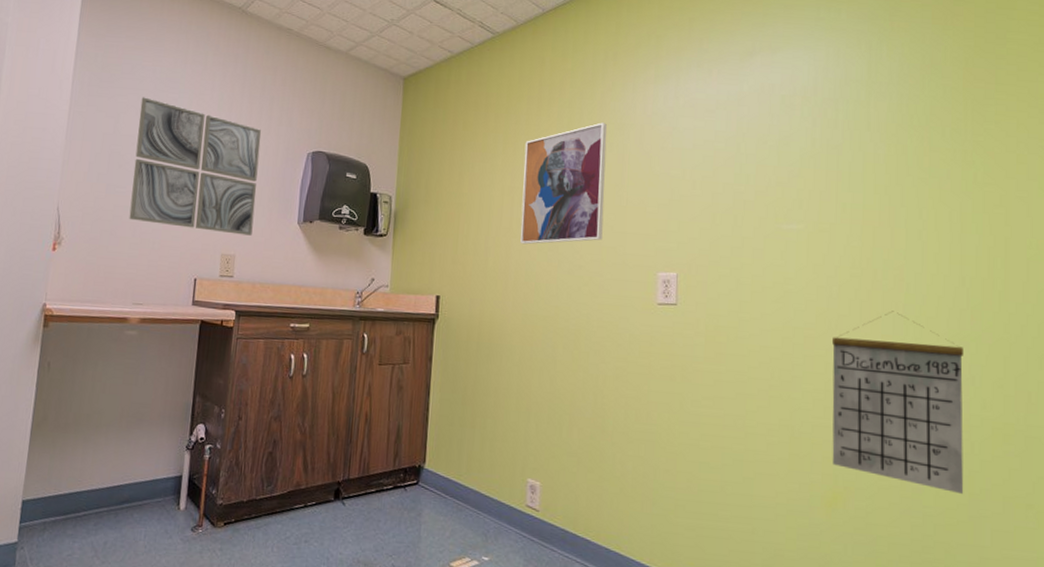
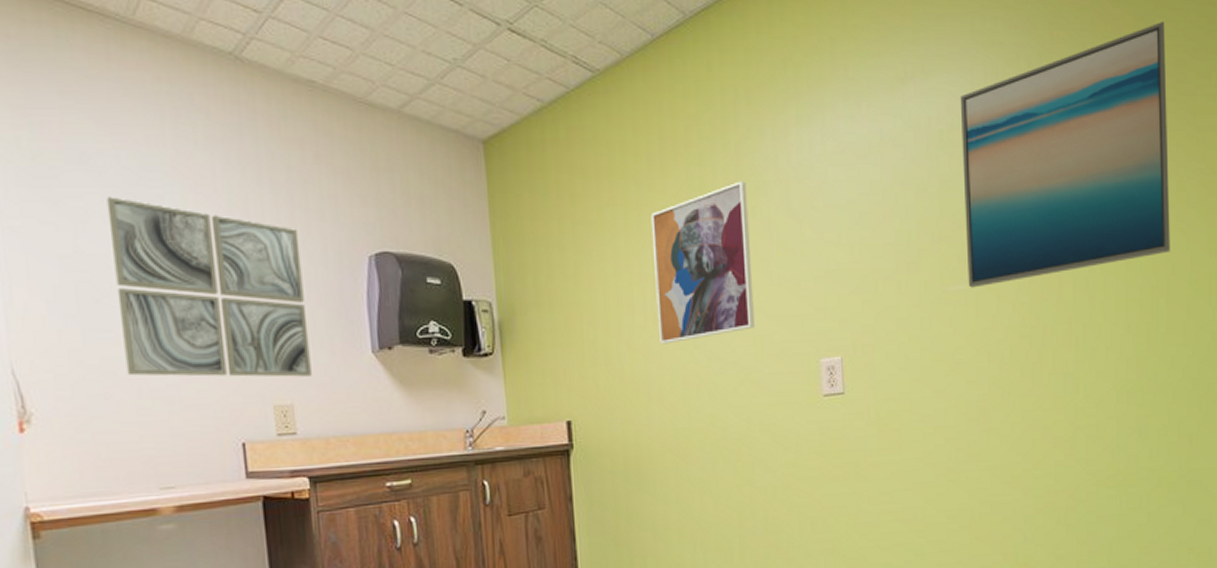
wall art: none [801,18,1009,229] -> present [960,21,1170,288]
calendar: present [832,311,964,495] -> none [1006,369,1134,550]

